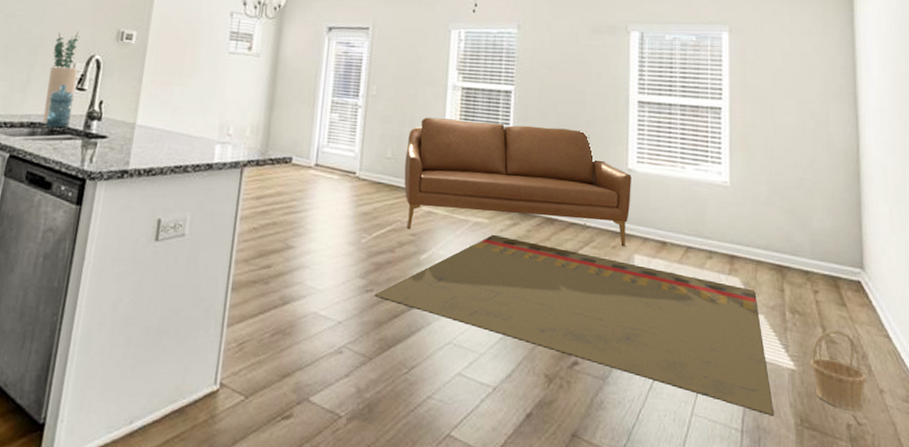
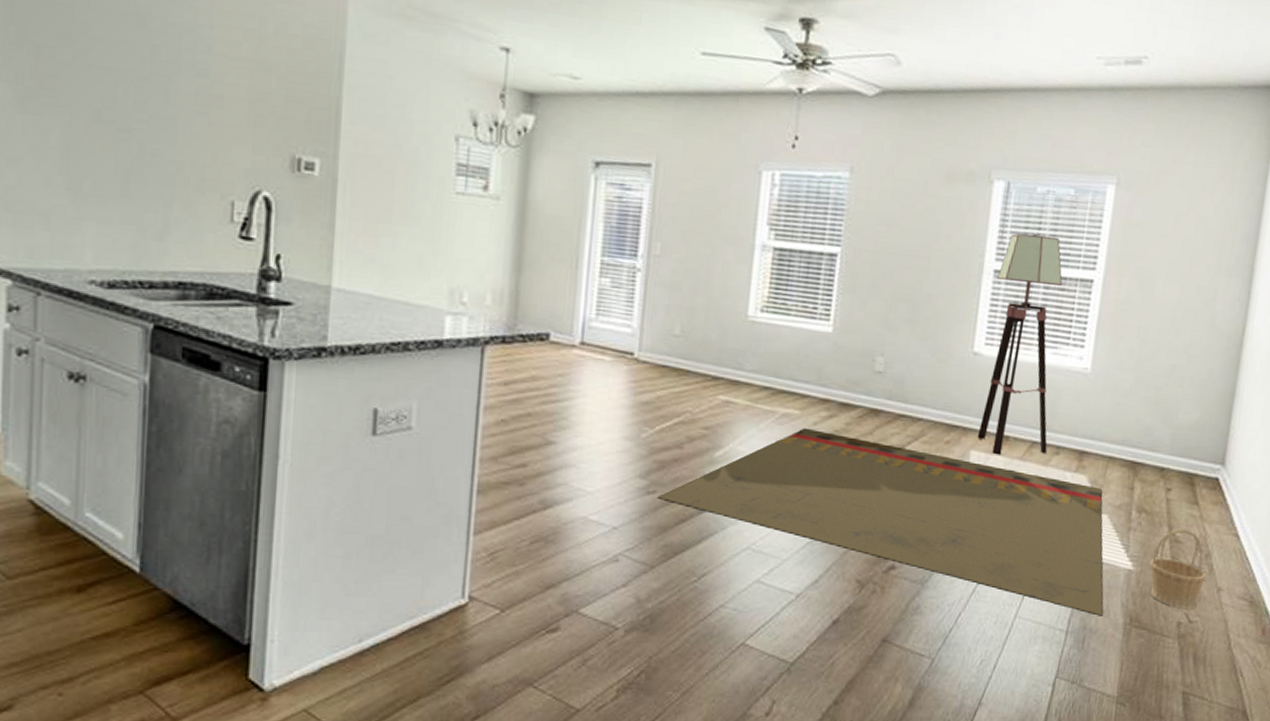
vase: present [42,31,80,122] -> none [195,156,238,282]
canister: present [45,84,74,128] -> none [200,231,238,291]
sofa: present [404,117,632,247] -> none [696,285,977,442]
floor lamp: none [639,72,701,259] -> present [977,234,1063,455]

